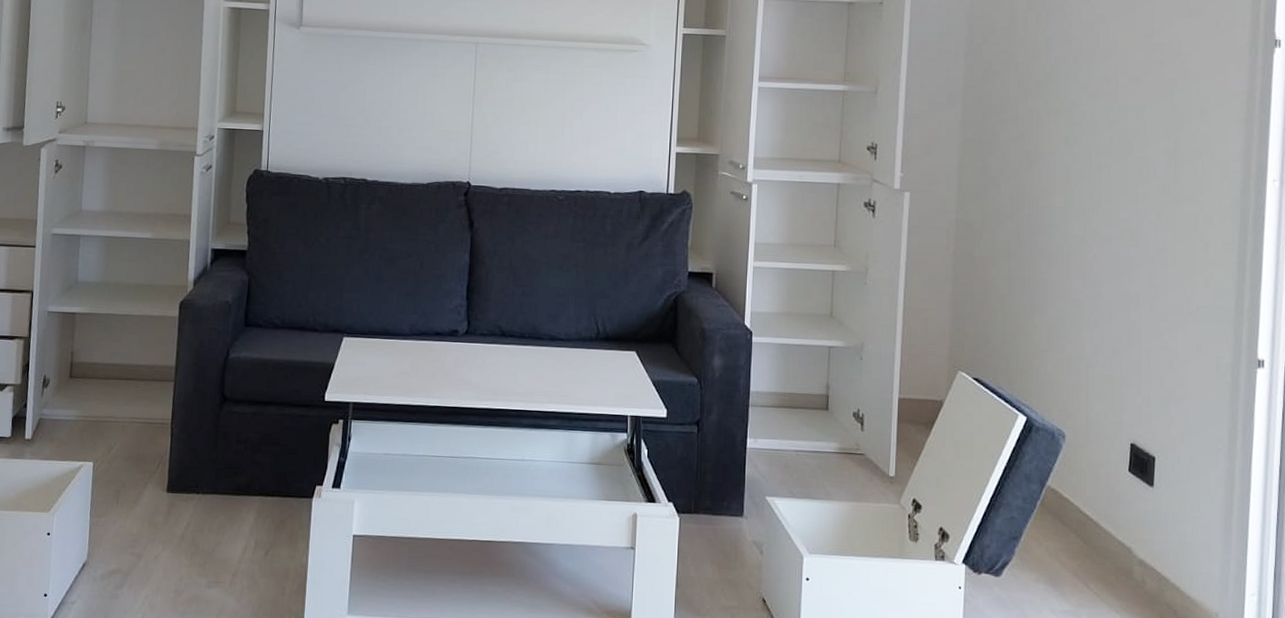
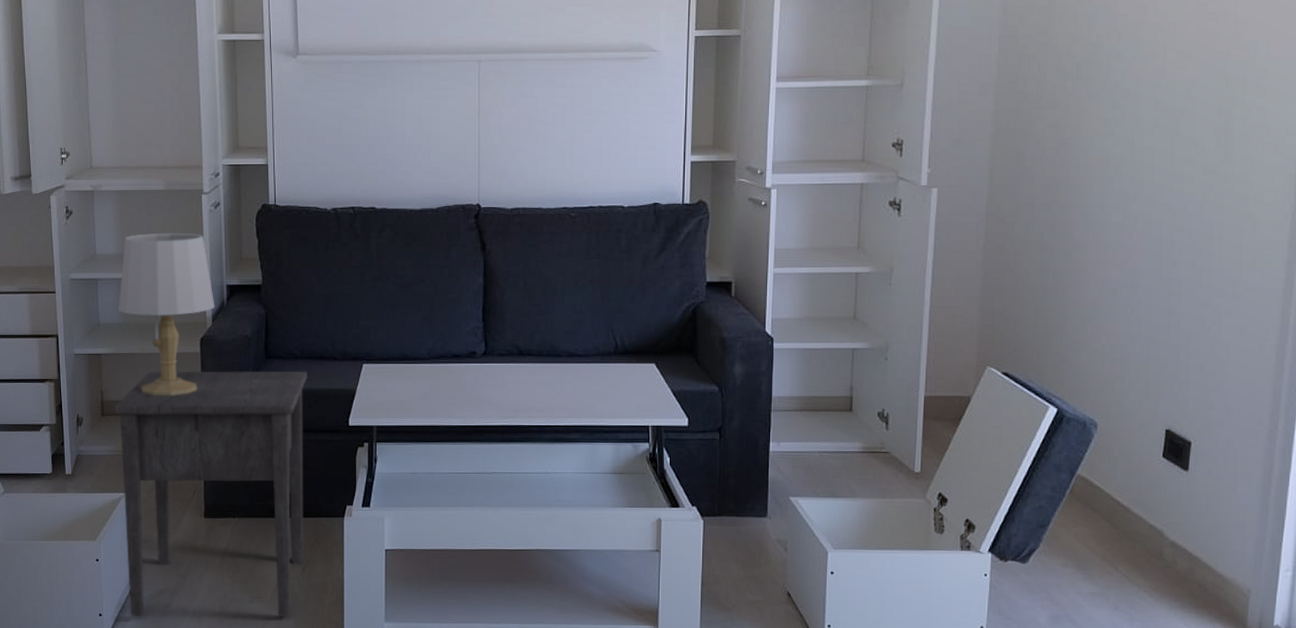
nightstand: none [77,334,286,605] -> present [114,370,307,617]
table lamp: none [98,191,198,360] -> present [118,232,215,395]

